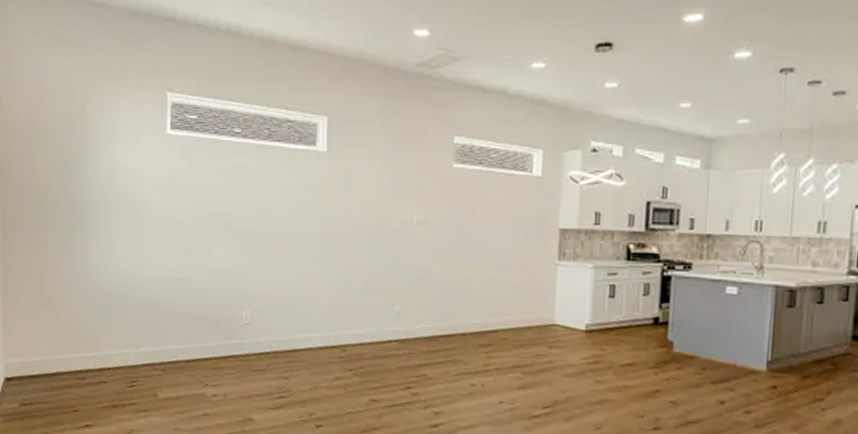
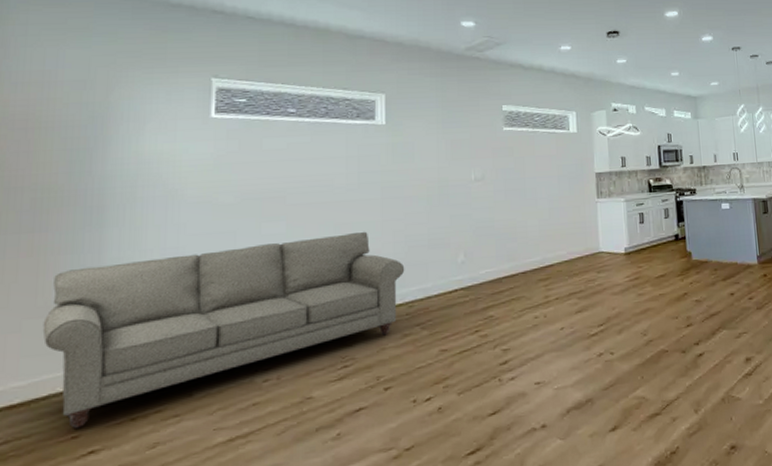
sofa: none [49,265,340,405] -> present [42,231,405,429]

